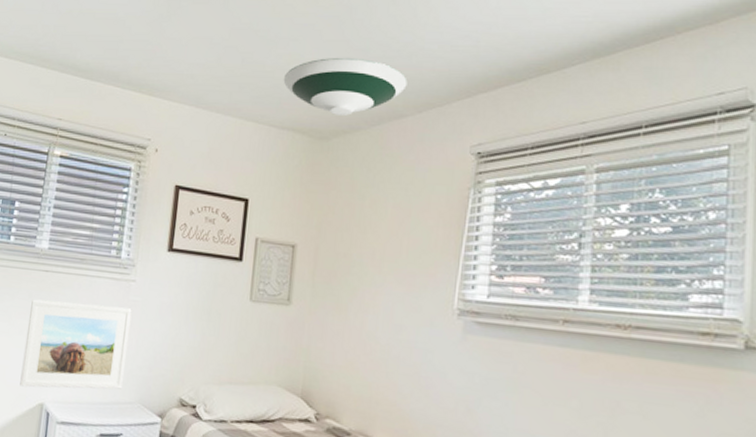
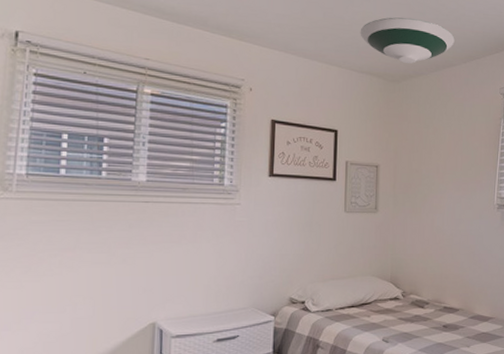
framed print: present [19,299,132,390] -> none [127,228,239,311]

